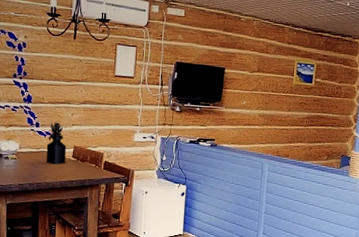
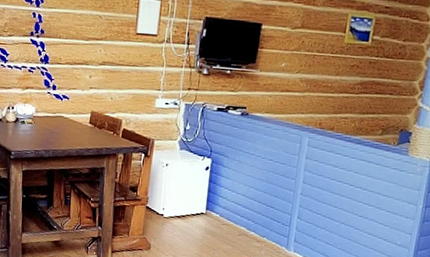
vase: present [46,121,66,165] -> none [62,83,83,131]

